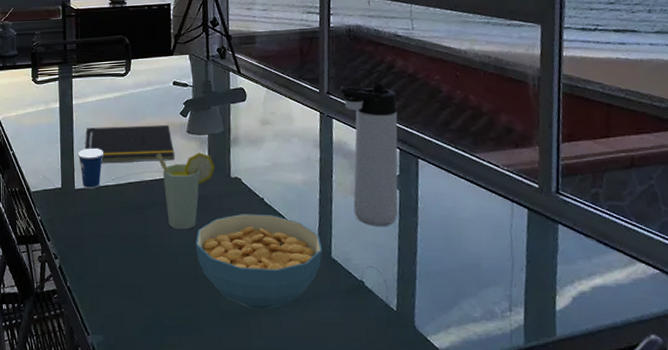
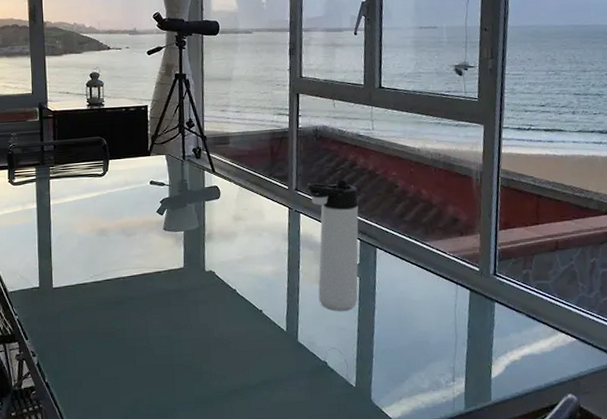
cup: present [78,132,103,189] -> none [56,232,81,287]
notepad: present [84,124,174,163] -> none [62,222,151,261]
cup: present [156,152,216,230] -> none [134,248,191,323]
cereal bowl: present [195,214,322,310] -> none [171,304,290,394]

